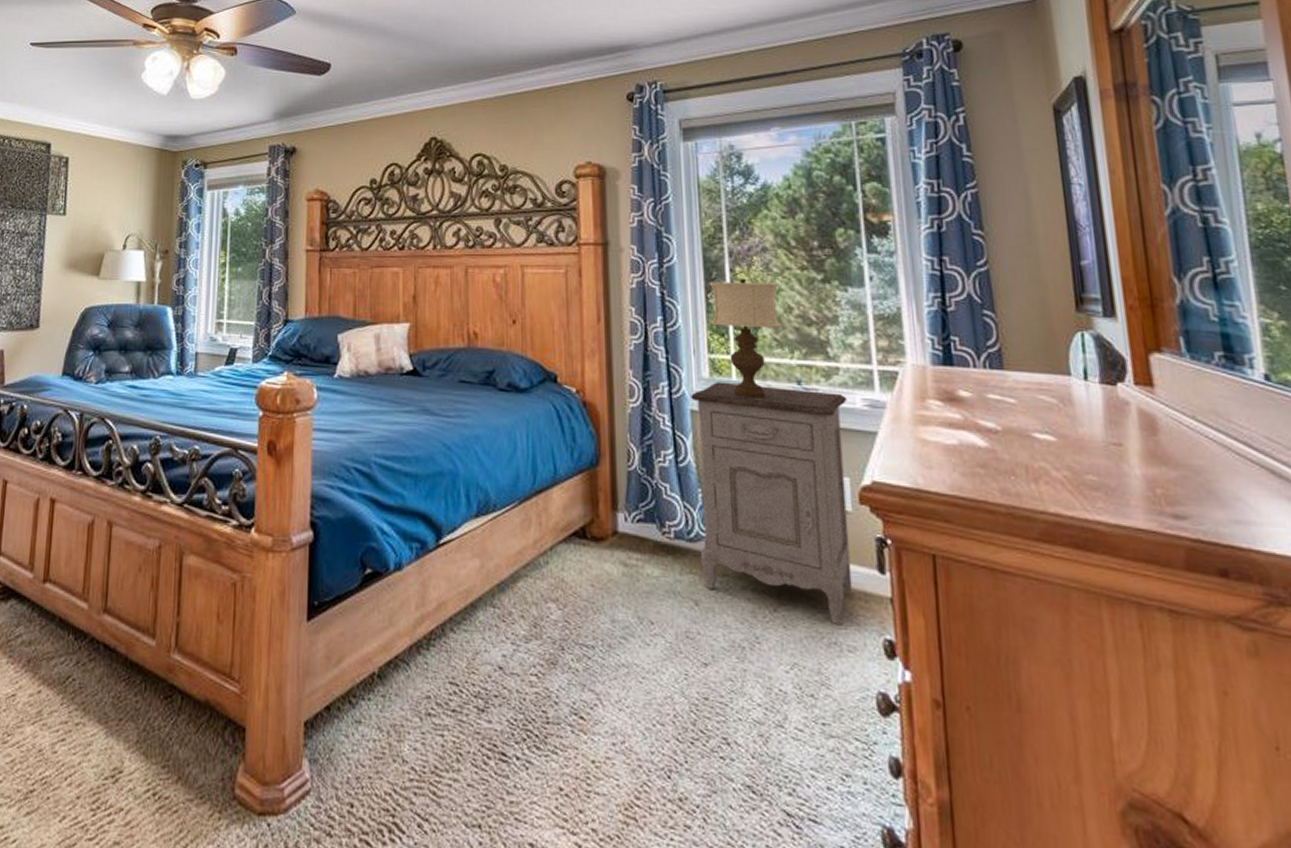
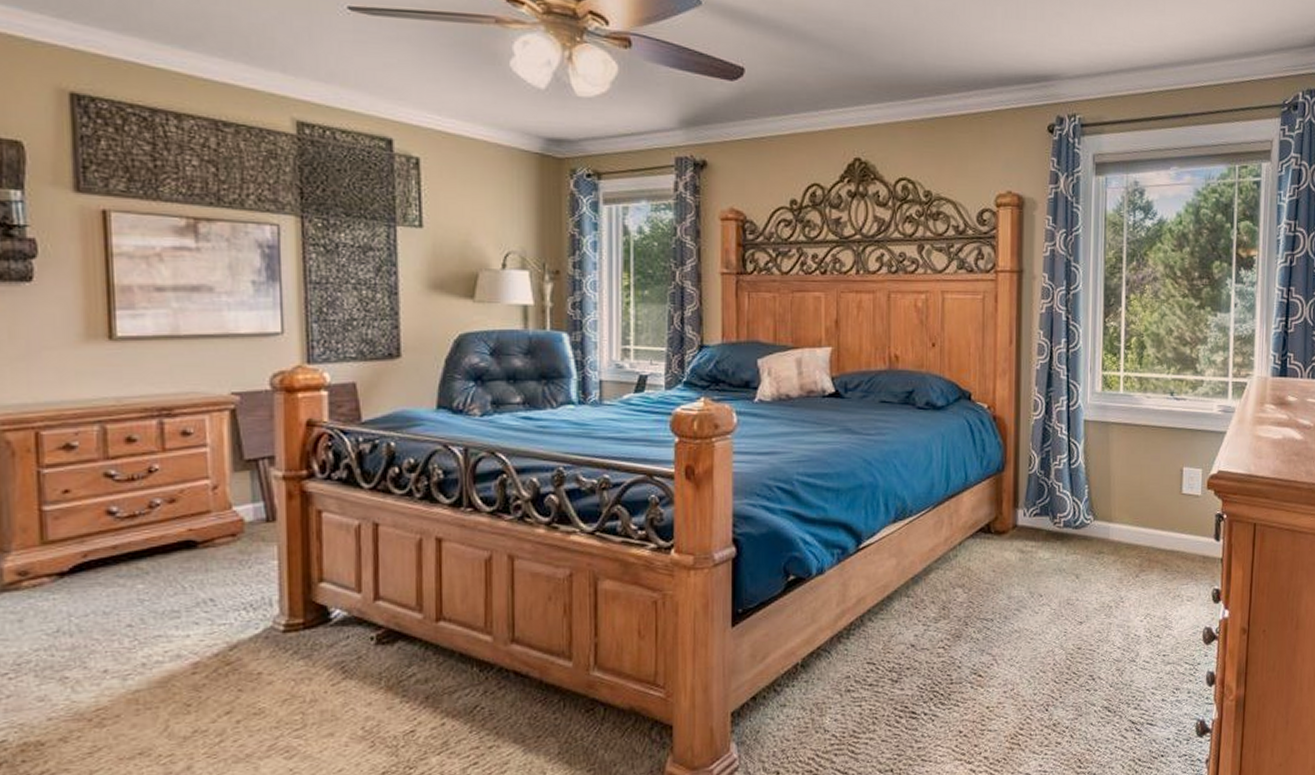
nightstand: present [691,382,853,626] -> none [1082,395,1207,583]
table lamp: present [708,278,782,399] -> none [1106,304,1164,408]

